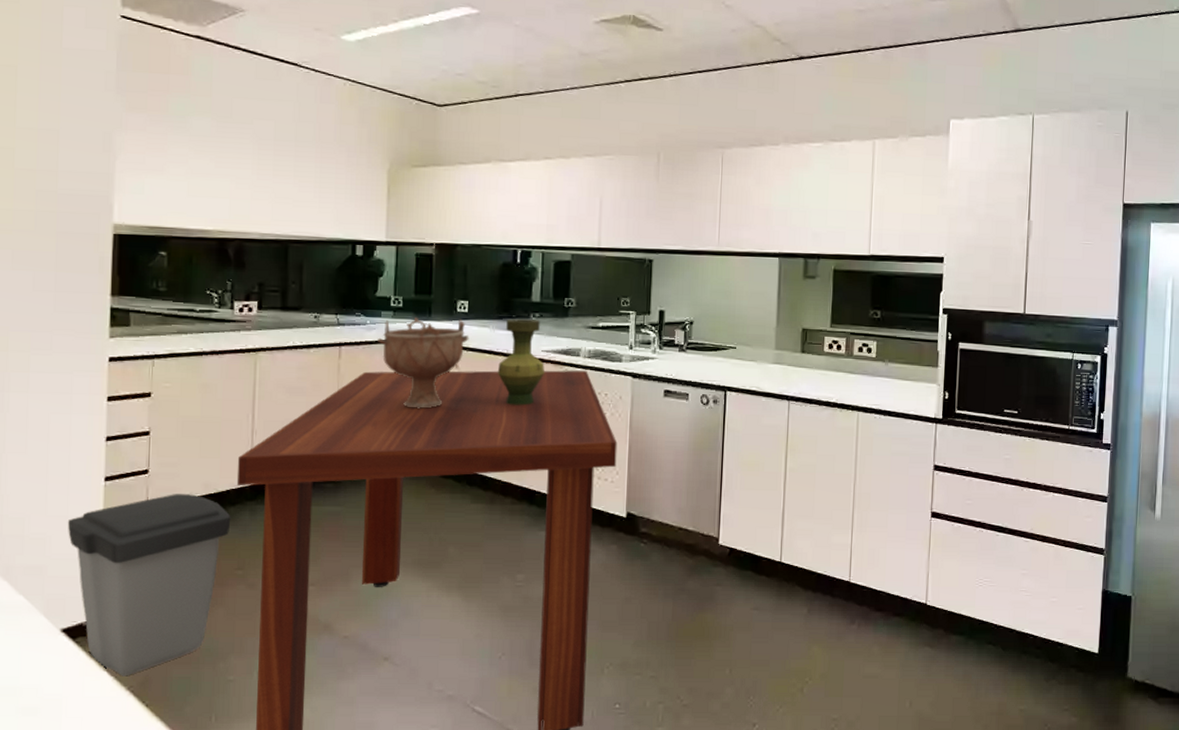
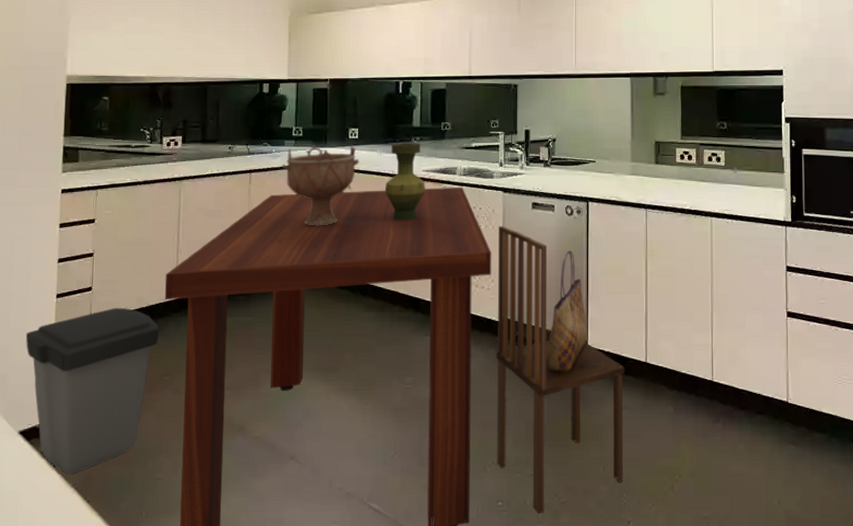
dining chair: none [615,413,757,717] -> present [497,225,625,514]
tote bag: none [675,442,719,571] -> present [547,250,587,372]

